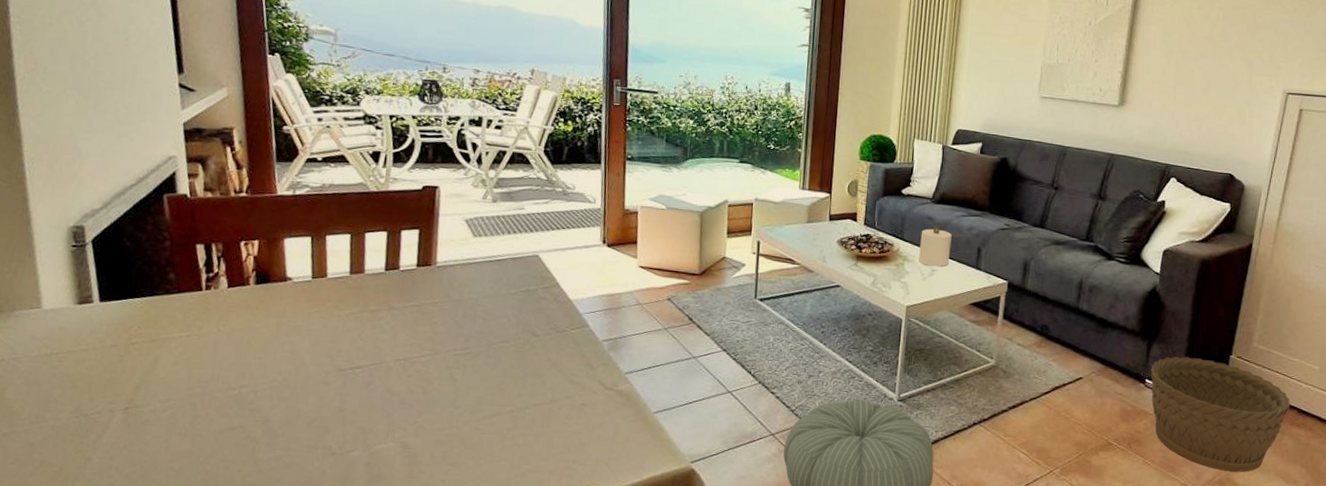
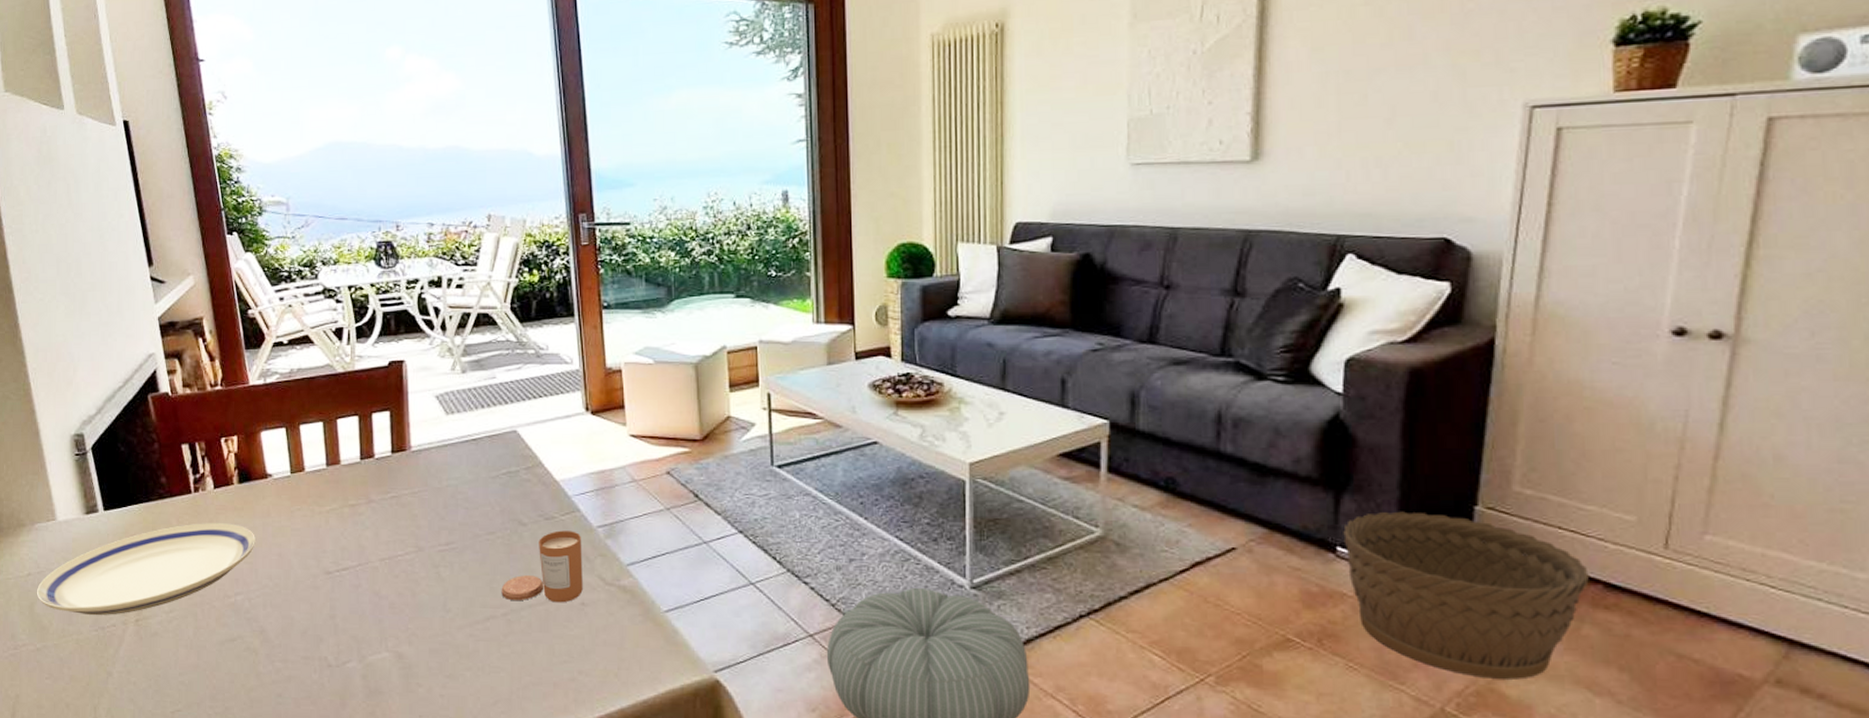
plate: none [8,319,268,403] -> present [36,523,255,615]
candle: none [509,342,588,403] -> present [501,530,583,603]
candle: present [919,224,952,267] -> none [979,352,1023,409]

